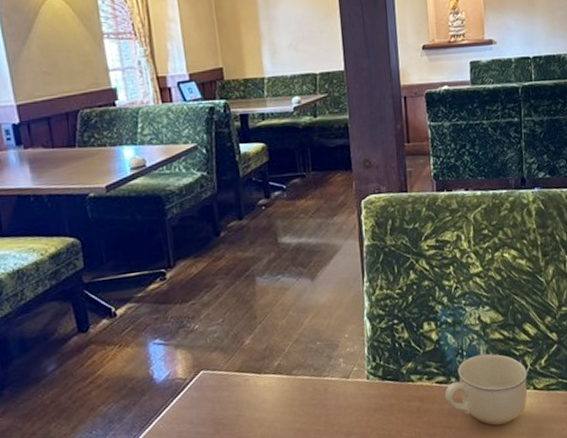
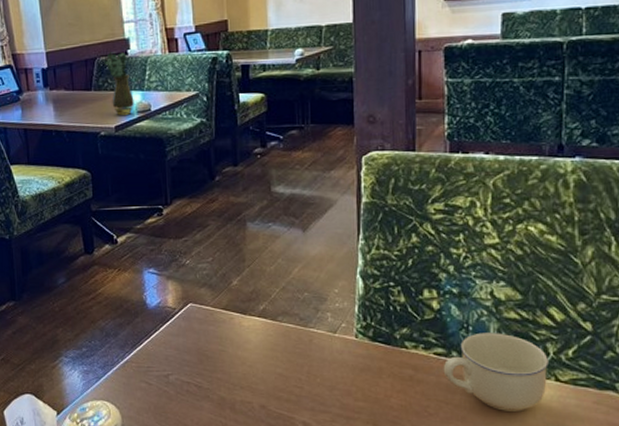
vase: none [89,101,127,173] -> present [105,50,134,115]

